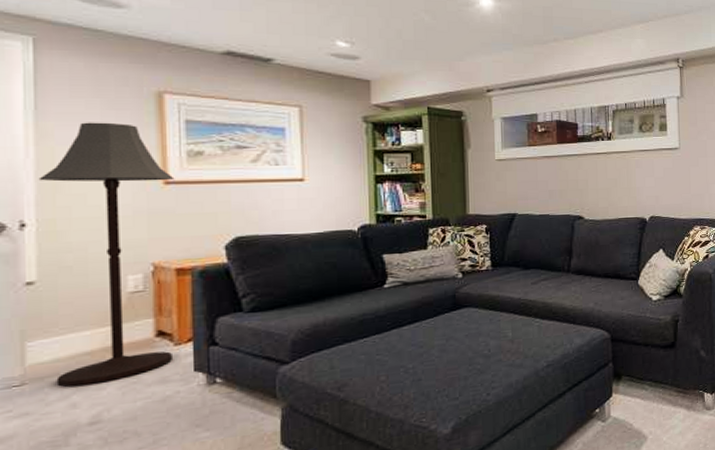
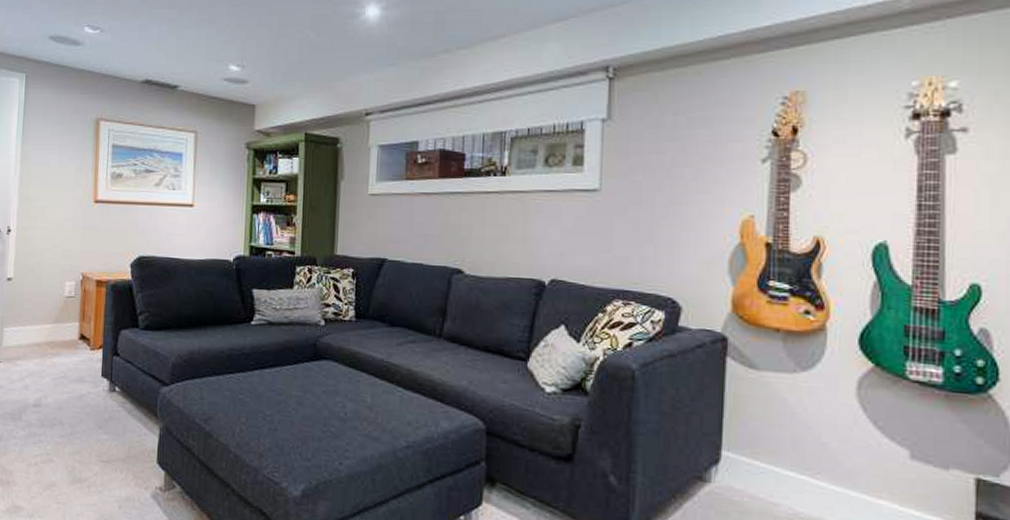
floor lamp: present [38,122,175,387] -> none [18,145,102,372]

